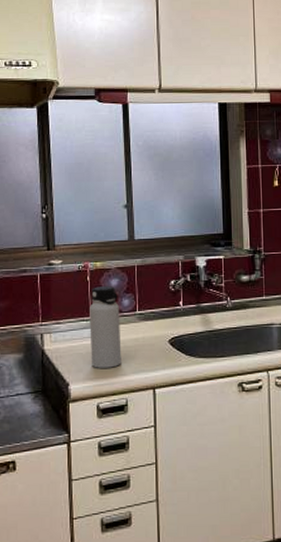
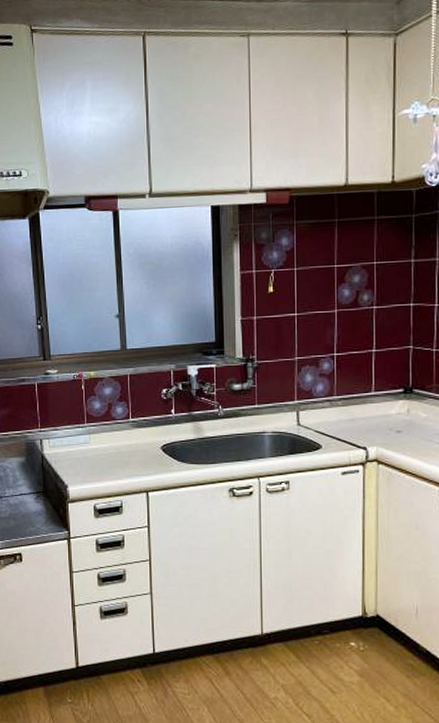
water bottle: present [90,286,121,368] -> none [85,395,116,472]

